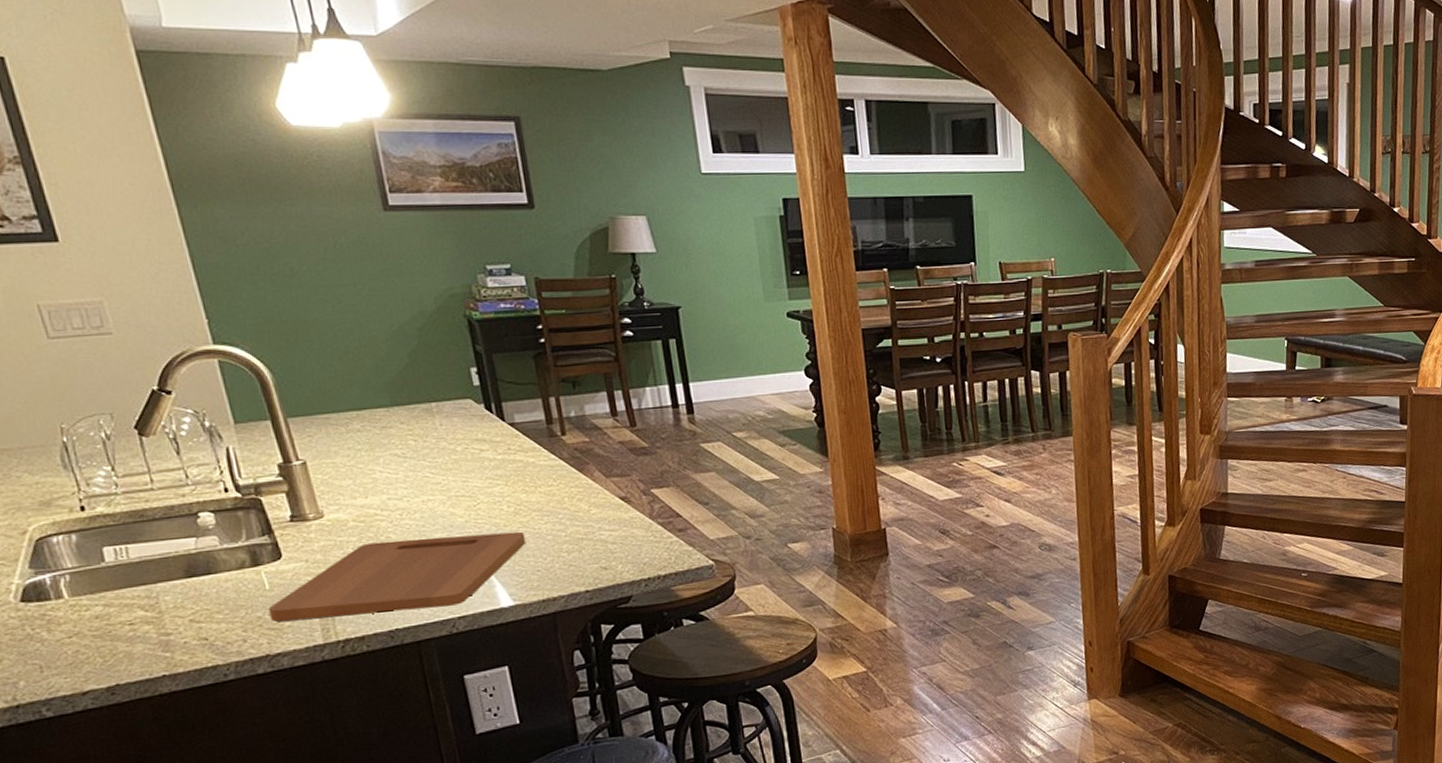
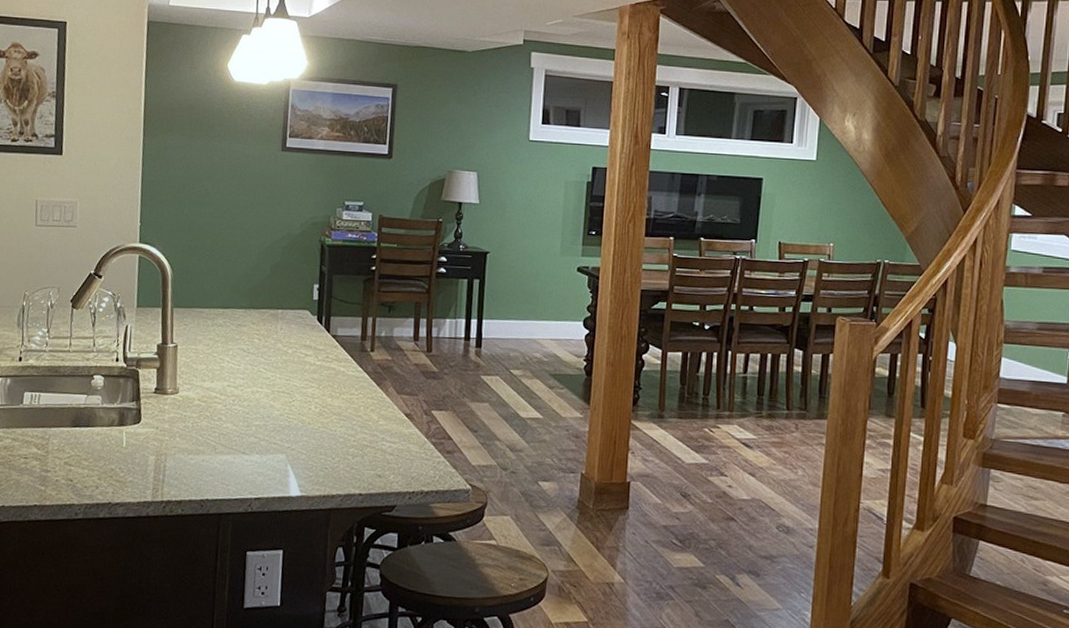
cutting board: present [268,531,526,622] -> none [119,420,323,488]

